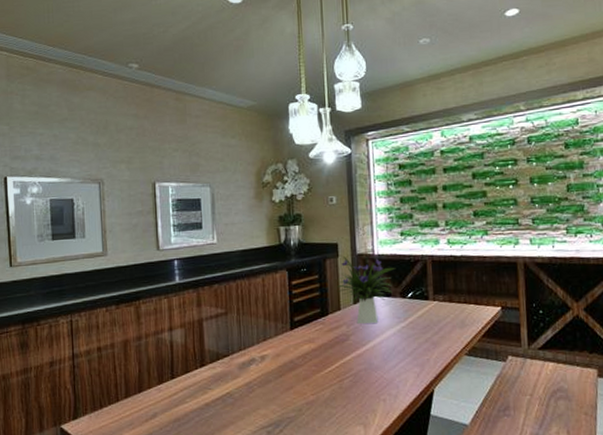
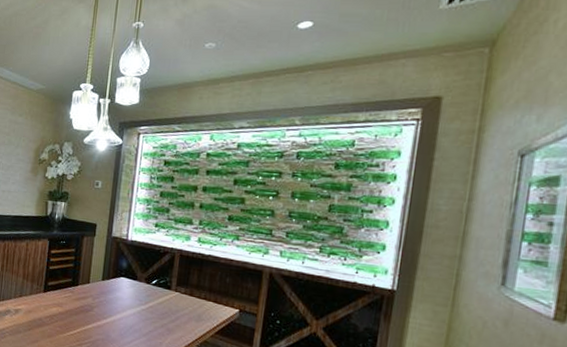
flower arrangement: present [336,256,396,325] -> none [88,237,146,302]

